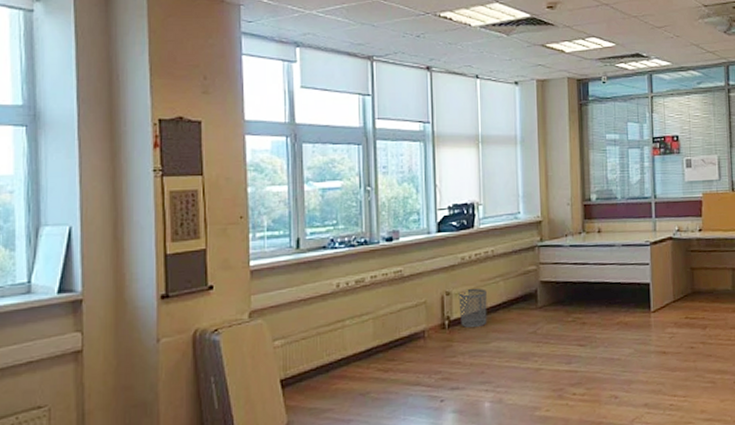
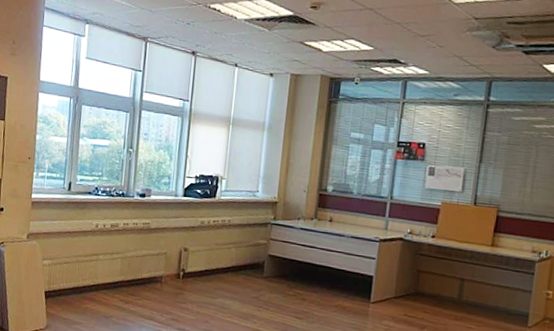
waste bin: present [458,288,487,329] -> none [193,249,219,284]

